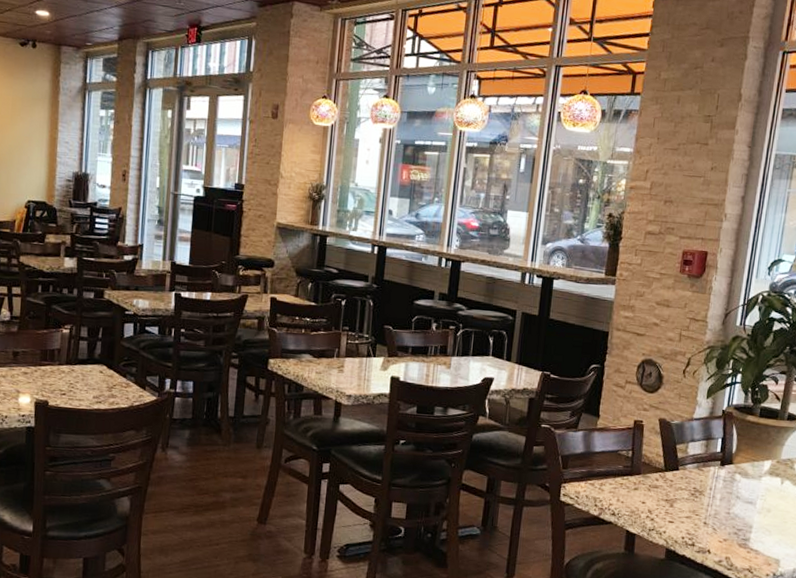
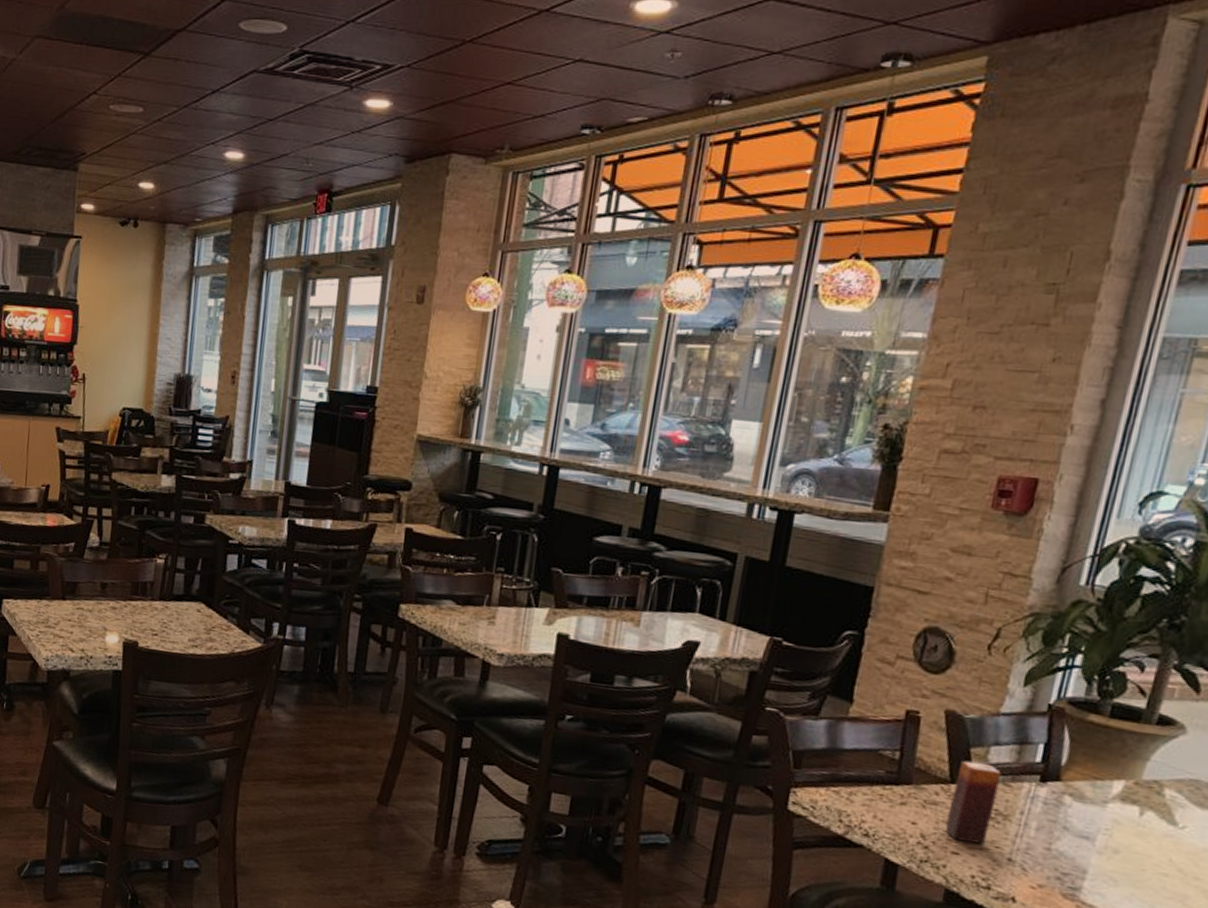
candle: none [663,454,697,514] -> present [945,760,1002,844]

